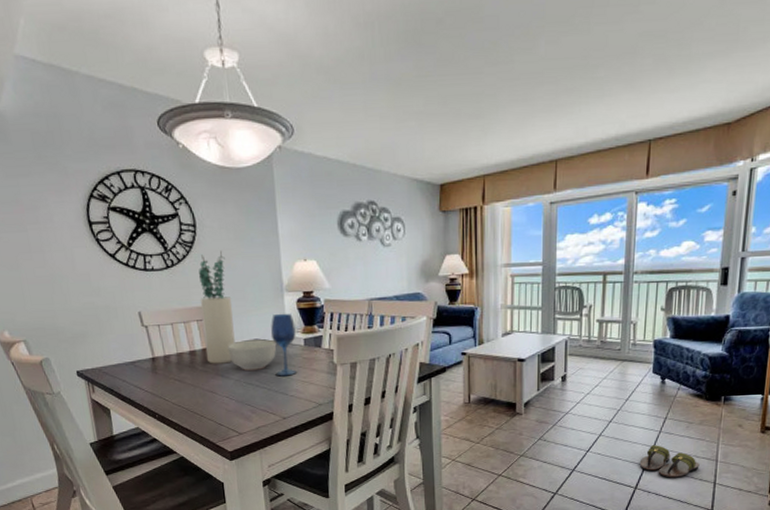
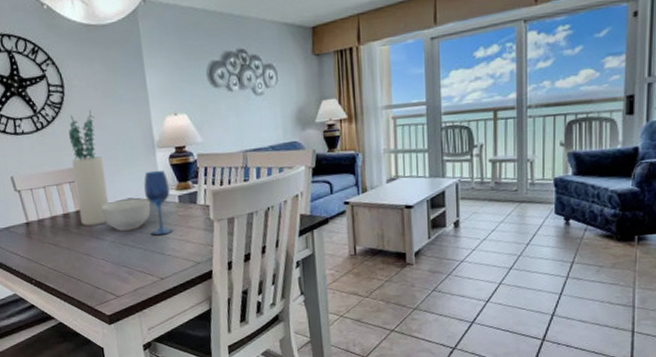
sandal: present [639,445,700,478] -> none [546,292,614,328]

